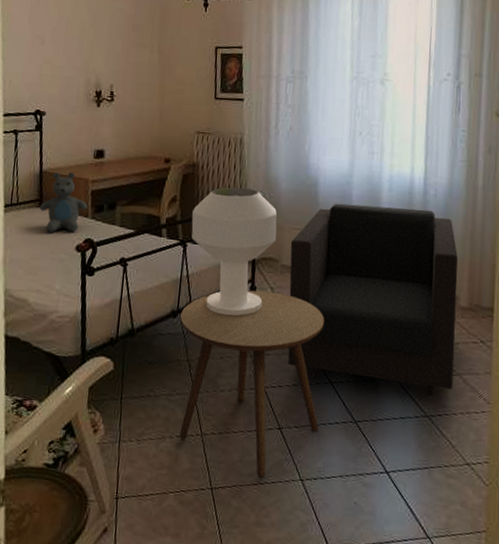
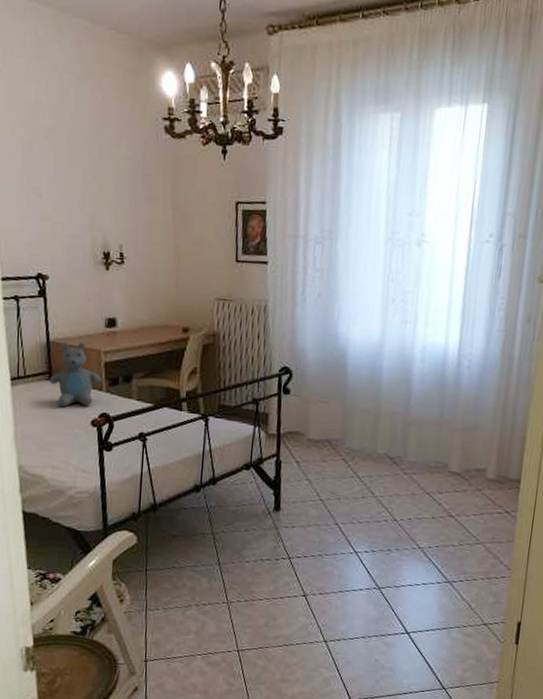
side table: present [179,290,324,479] -> none [203,464,351,641]
table lamp: present [191,187,278,316] -> none [213,358,304,490]
armchair: present [287,203,458,396] -> none [313,375,489,564]

